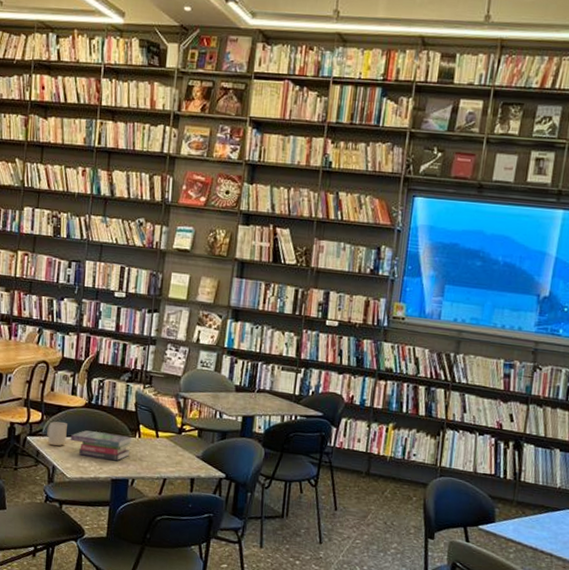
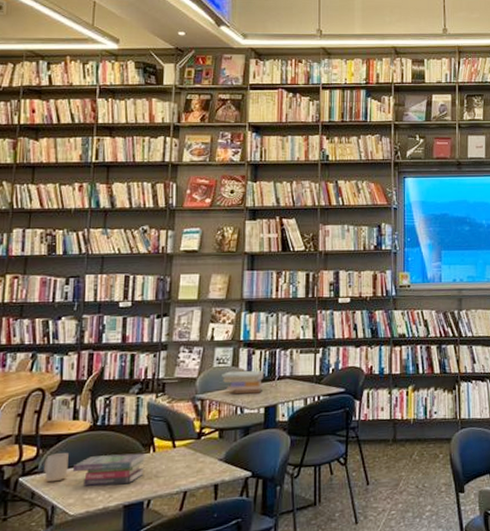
books: none [204,375,245,402] -> present [222,370,264,395]

